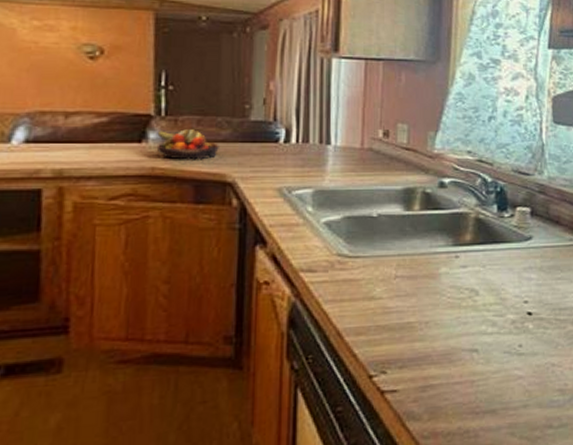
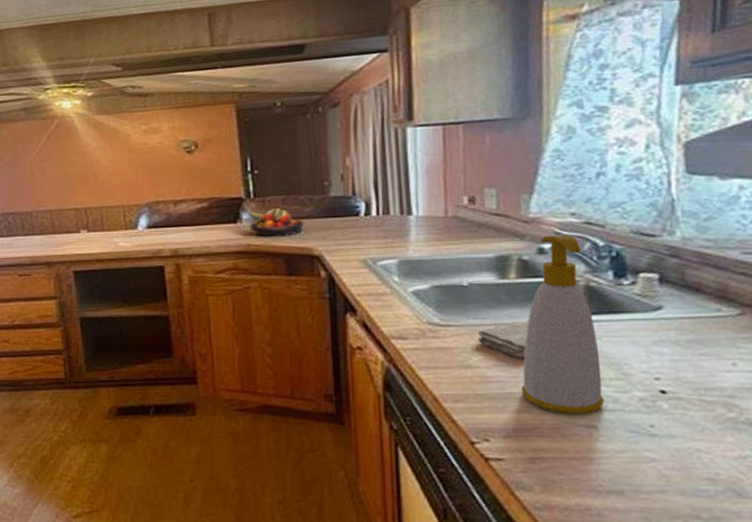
washcloth: none [382,251,428,289] -> present [477,320,529,359]
soap bottle: none [418,171,485,340] -> present [522,235,604,414]

